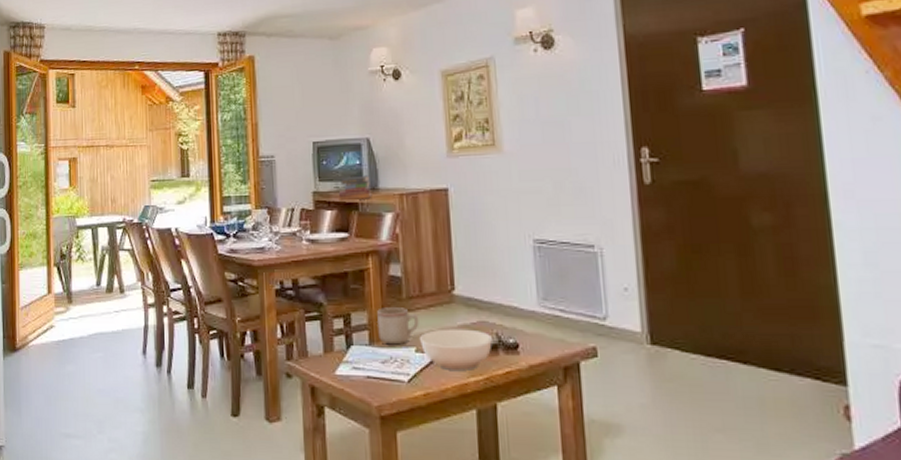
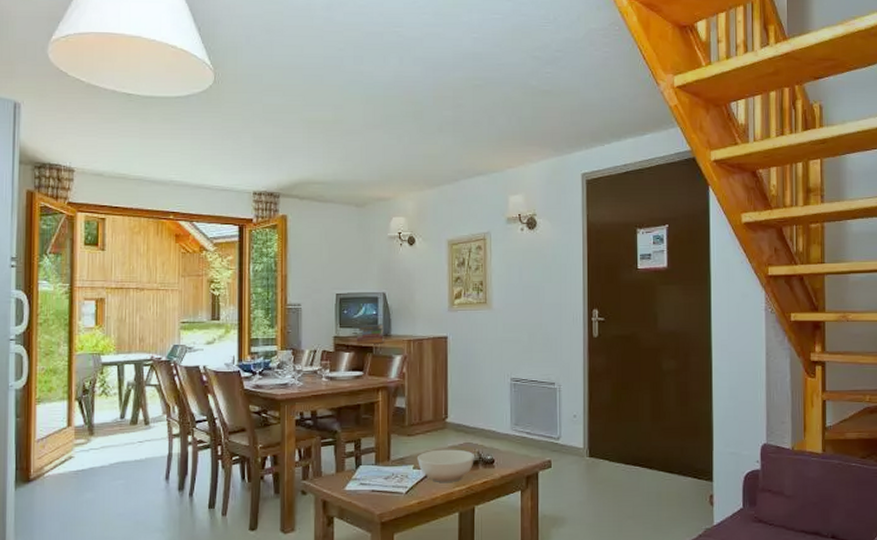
mug: present [377,307,419,345] -> none [383,433,418,464]

